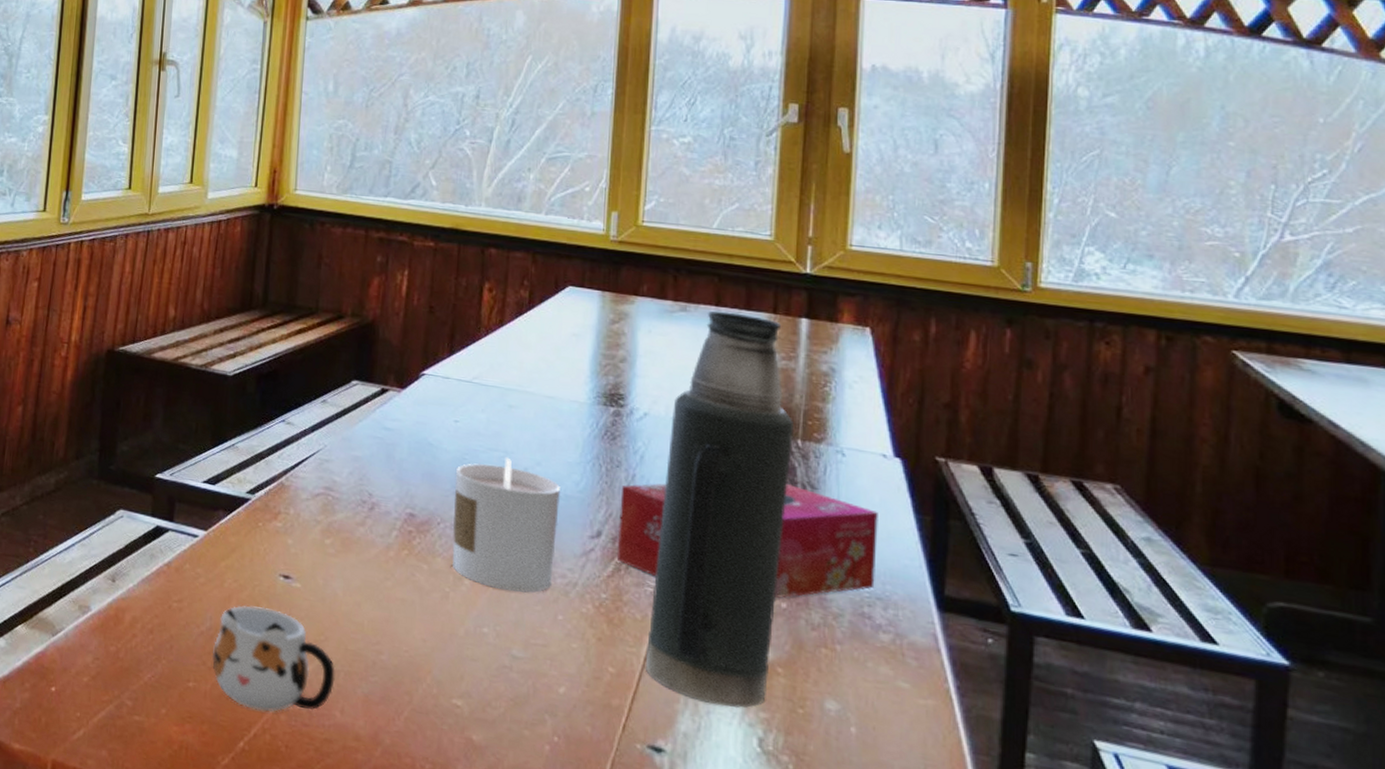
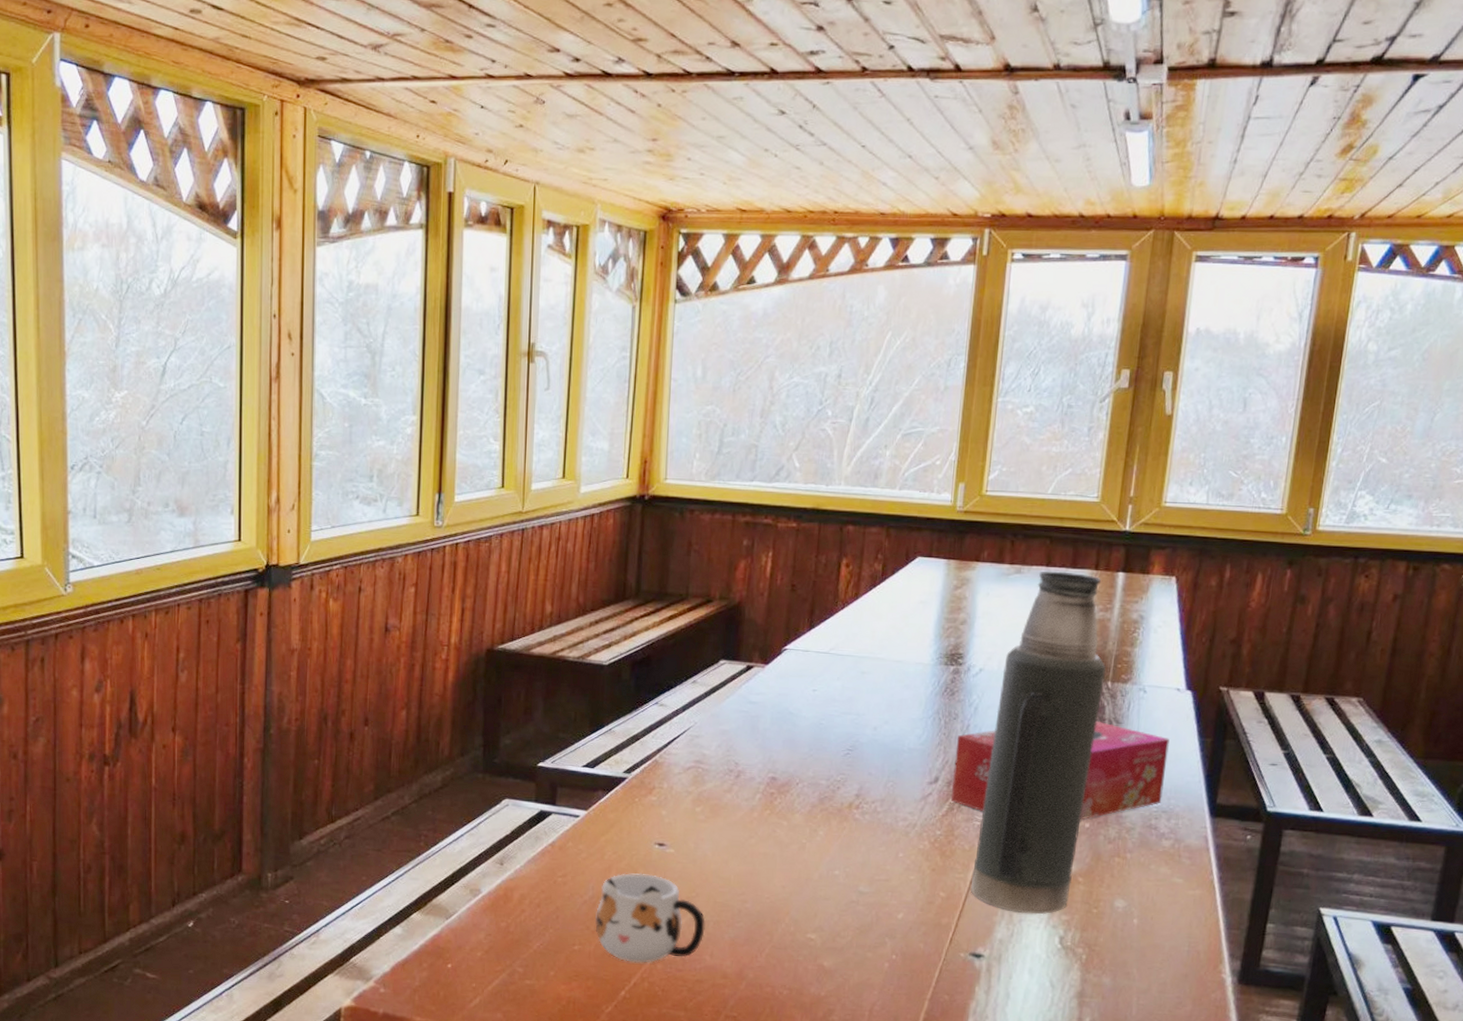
candle: present [452,457,561,594] -> none [808,719,905,837]

